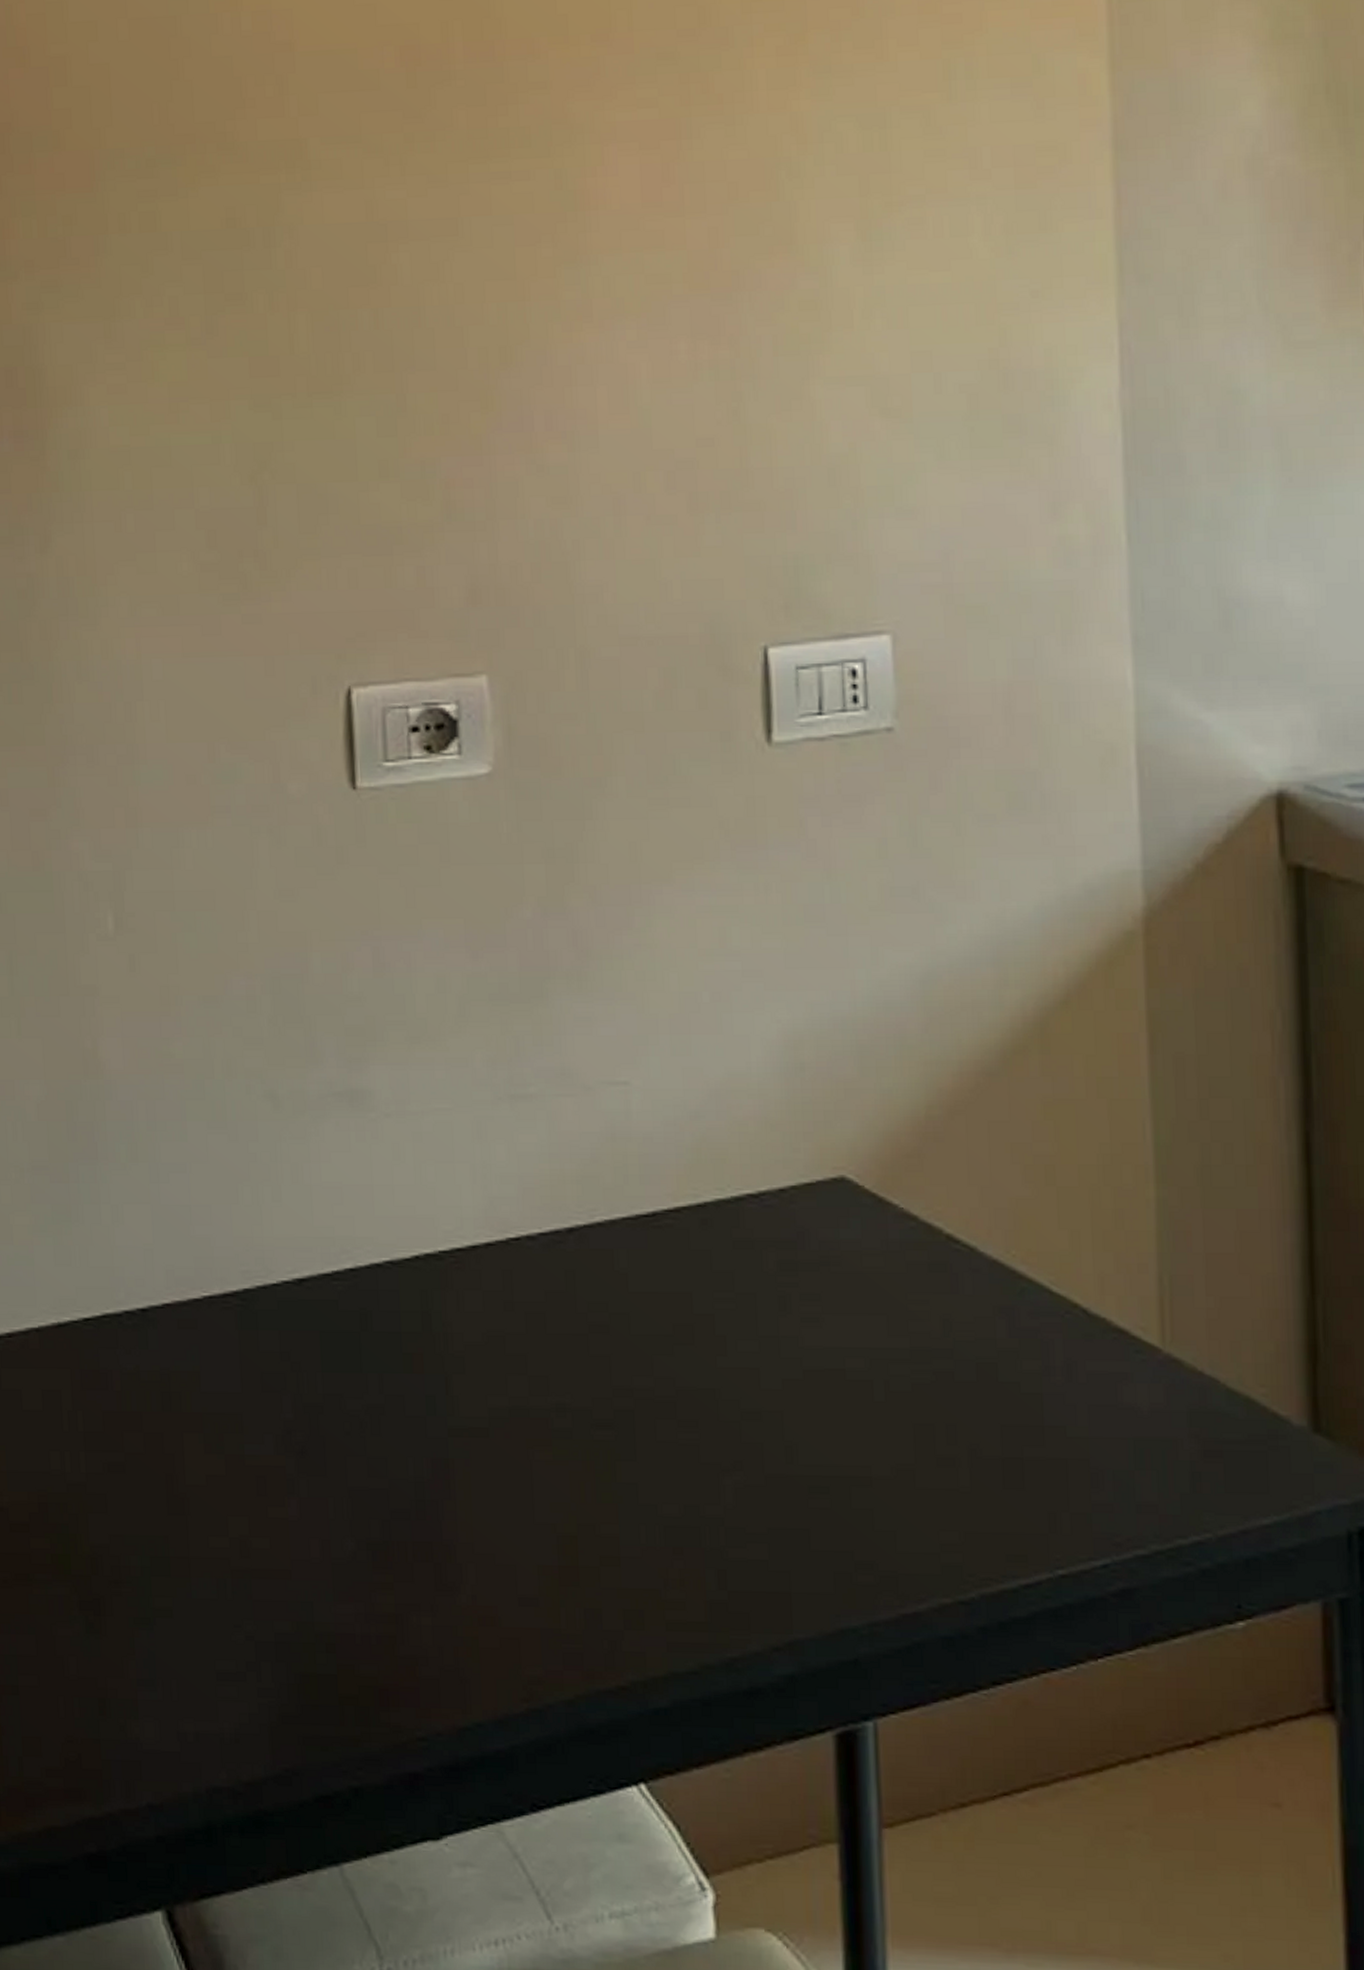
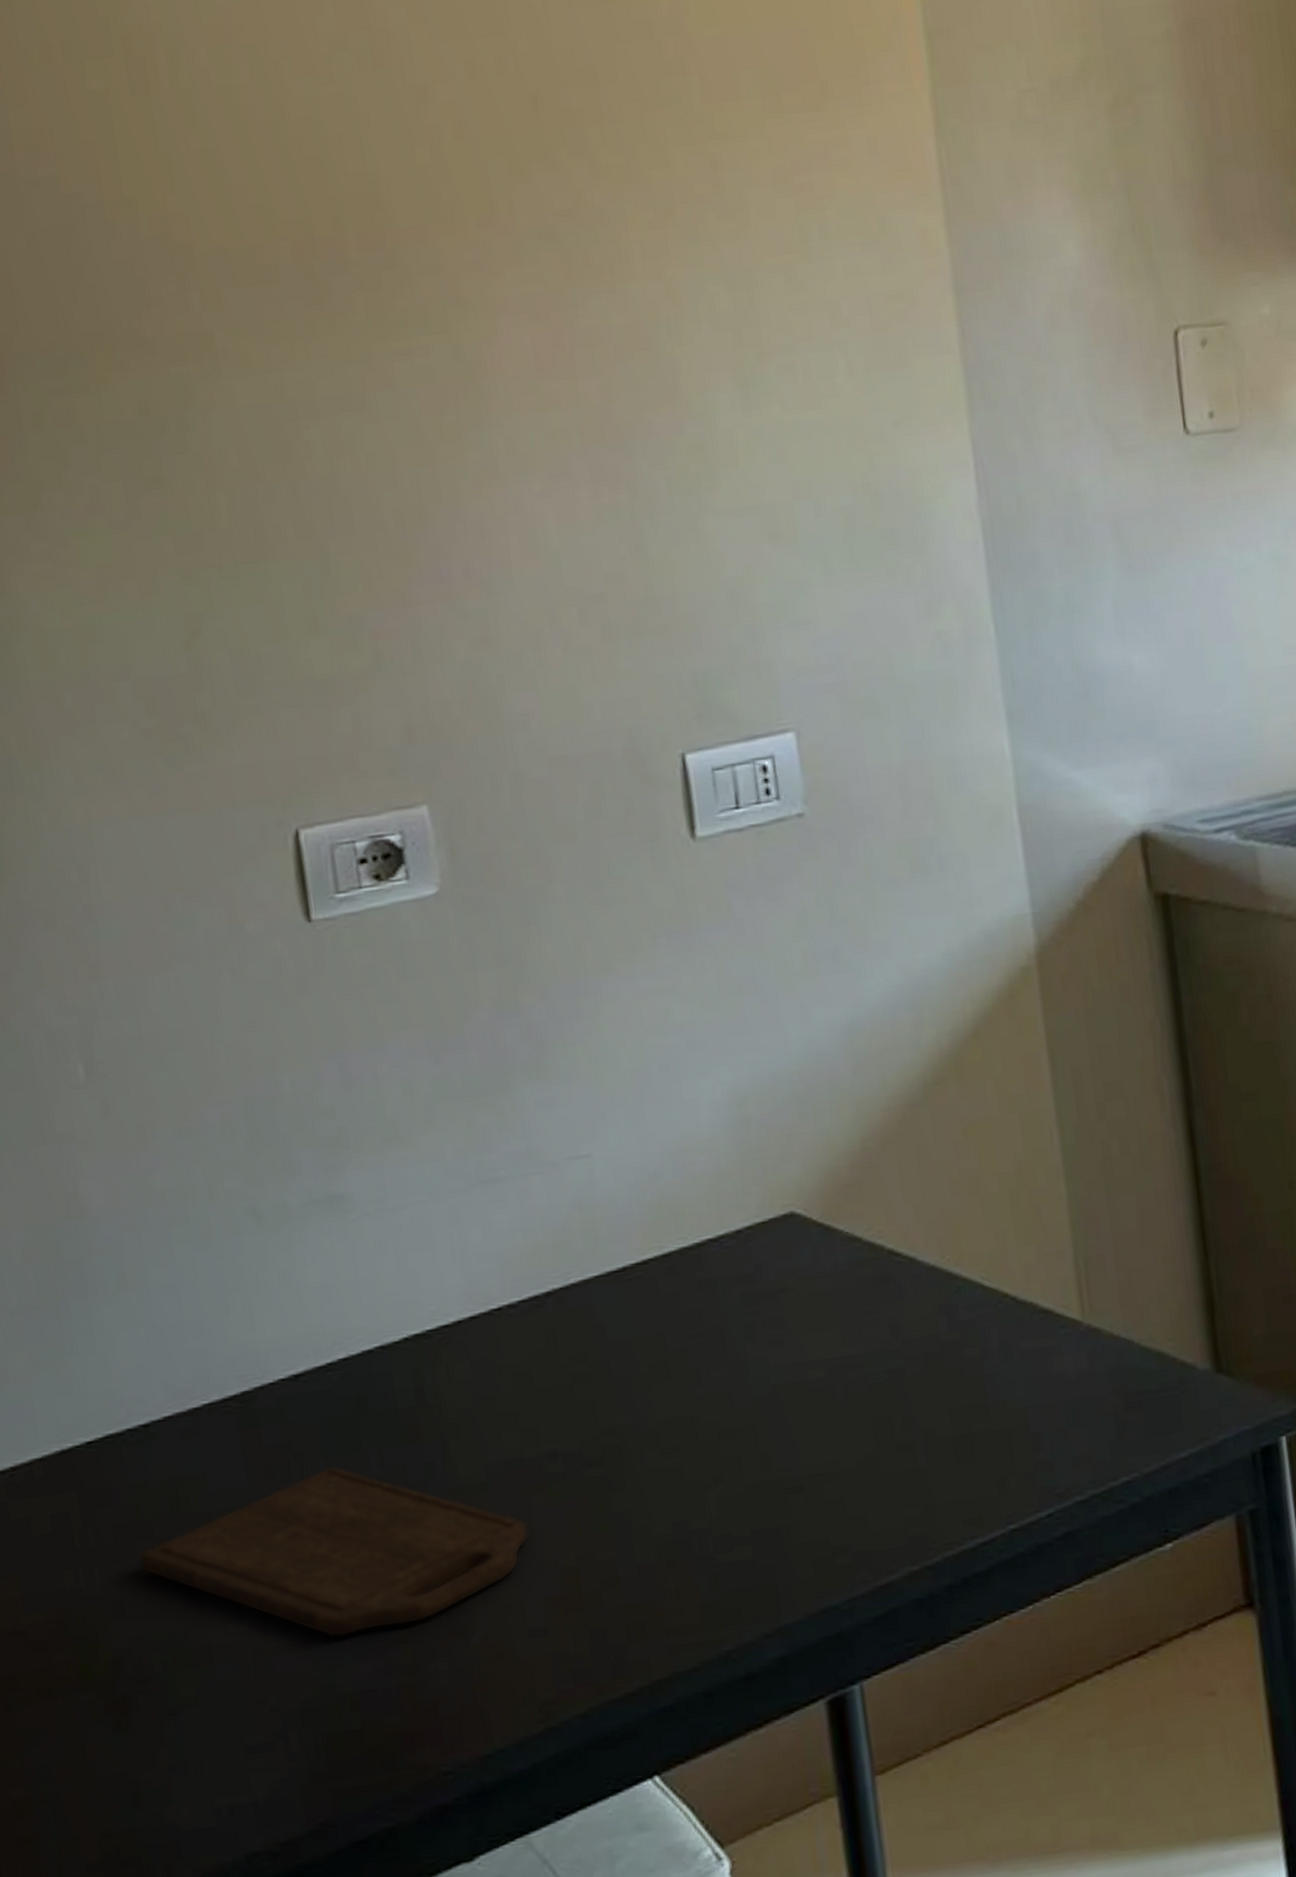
cutting board: none [127,1384,528,1571] -> present [139,1466,529,1638]

